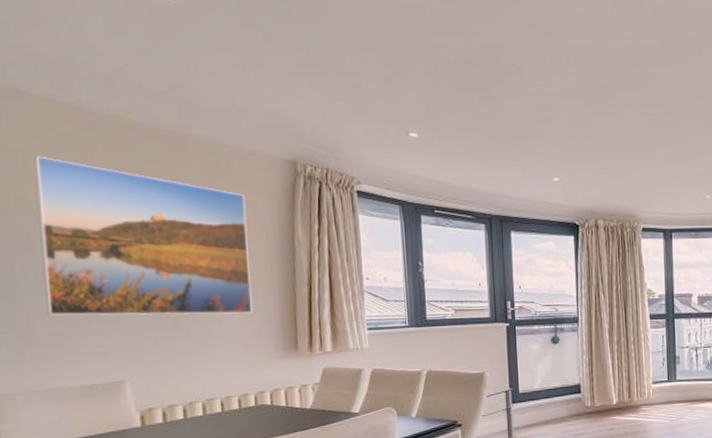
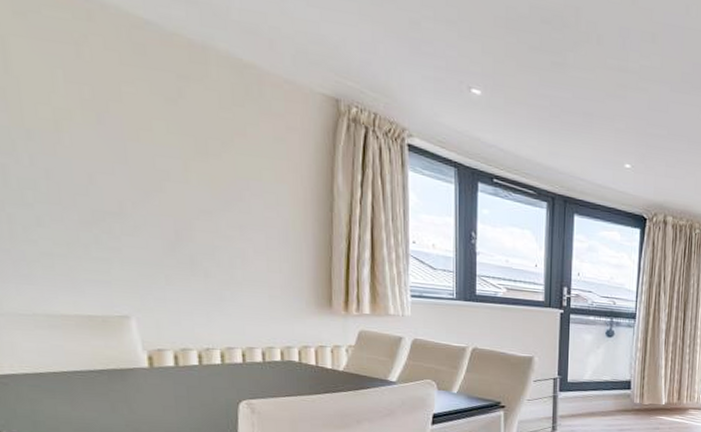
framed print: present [34,156,253,316] -> none [15,40,282,261]

